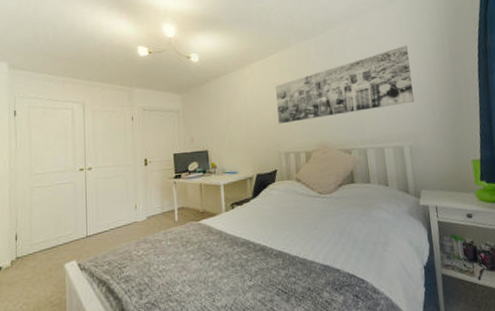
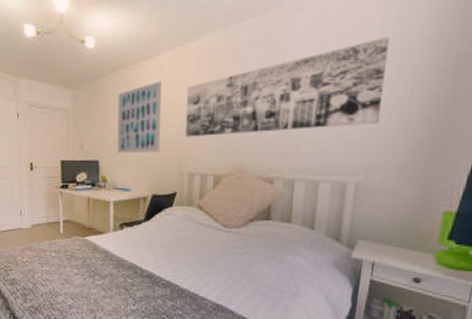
wall art: none [220,83,259,142] -> present [117,81,161,154]

